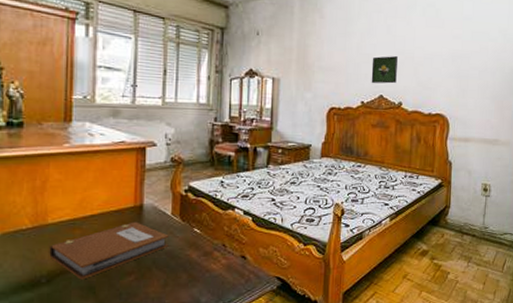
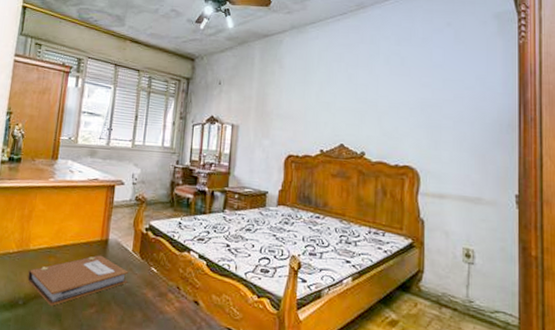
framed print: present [371,56,398,84] -> none [331,104,359,133]

